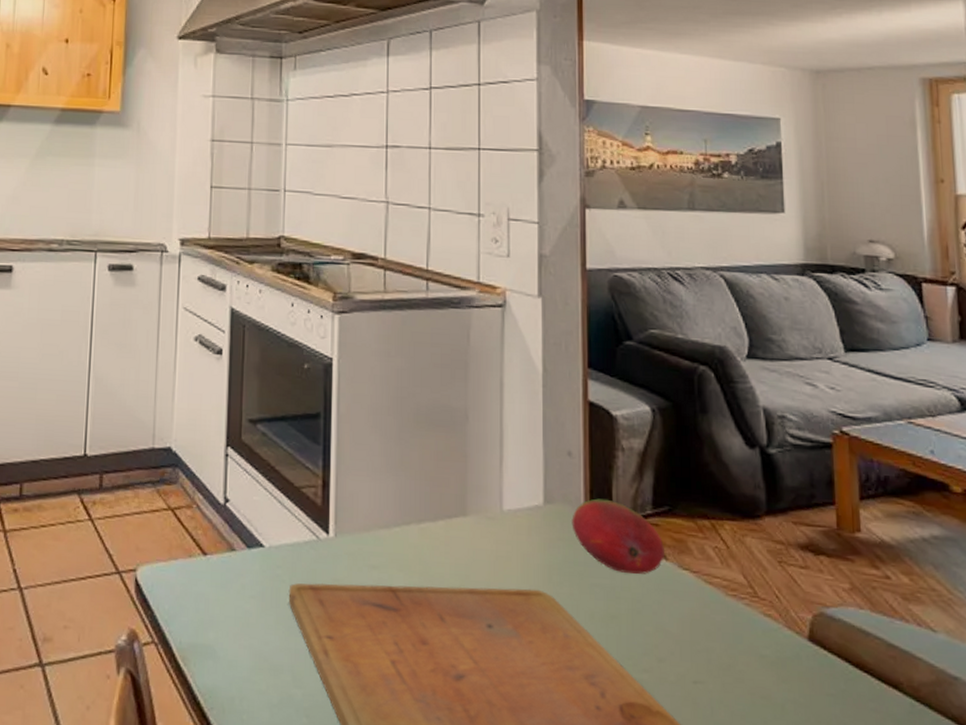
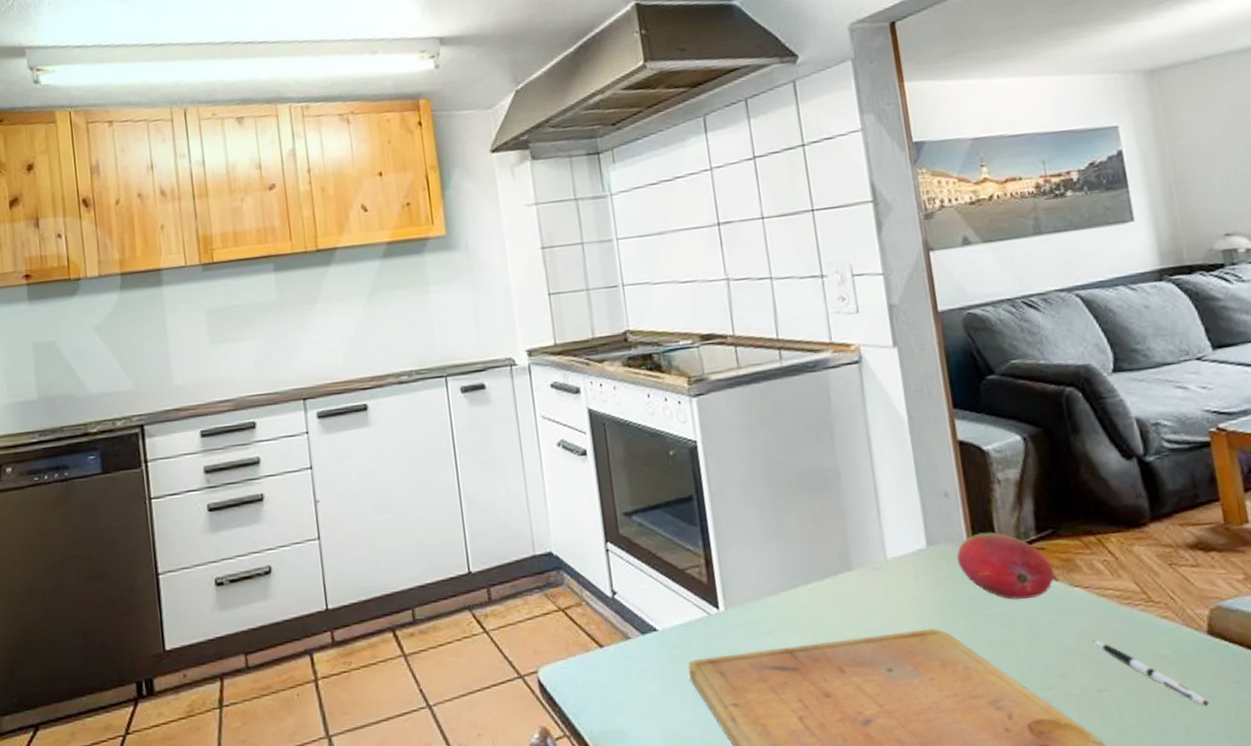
pen: none [695,627,802,716] -> present [1093,639,1210,707]

